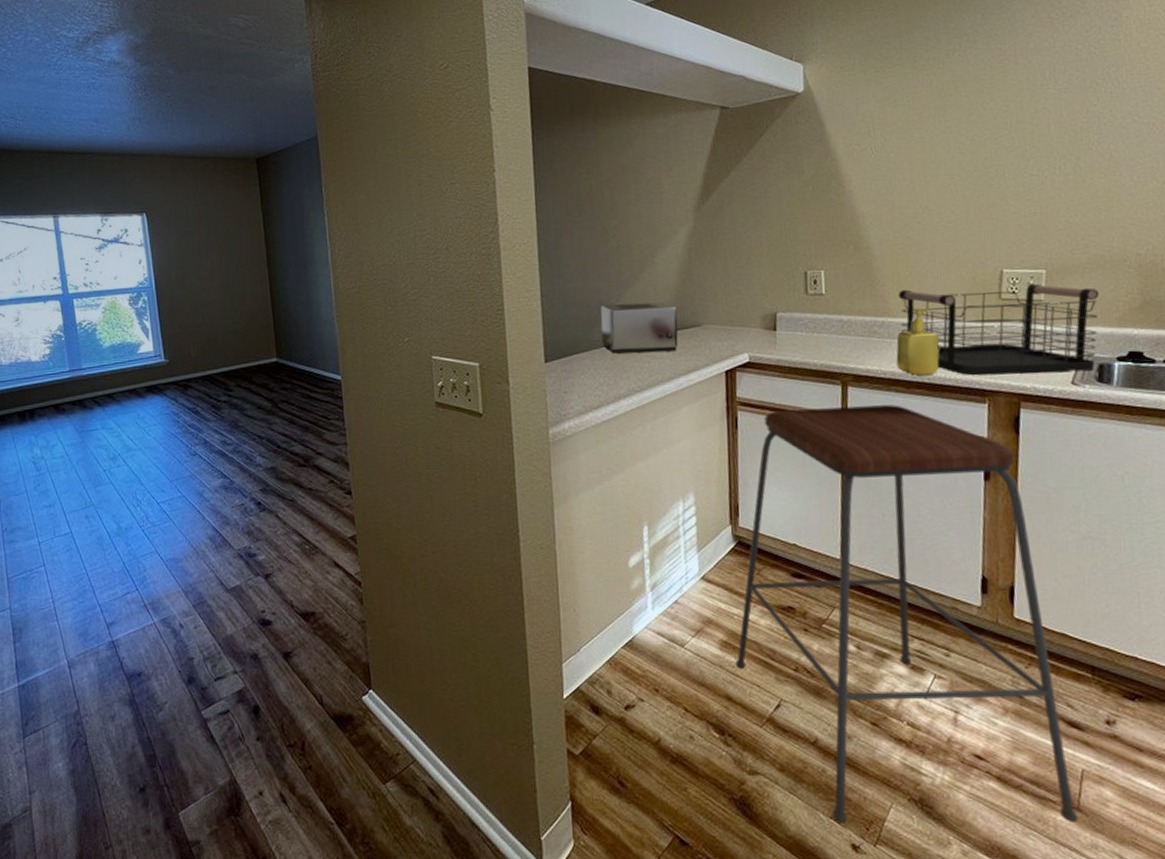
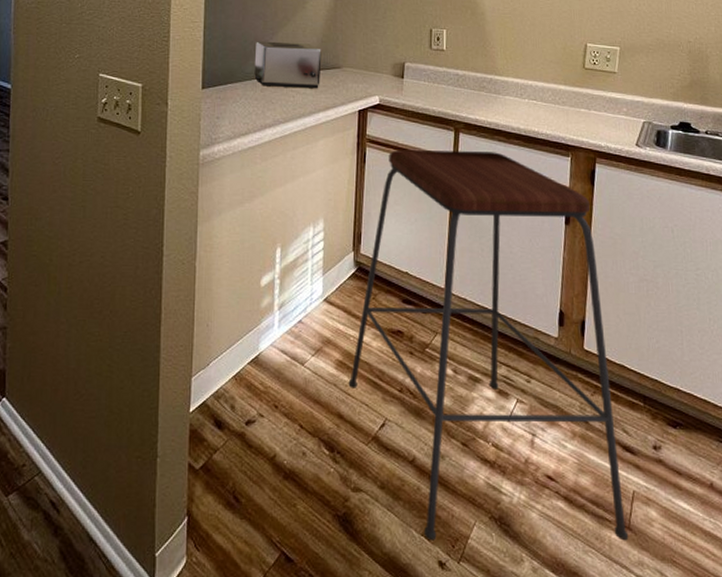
soap dispenser: present [896,308,940,375] -> none [500,69,536,128]
dish rack: present [898,283,1100,375] -> none [504,53,660,136]

